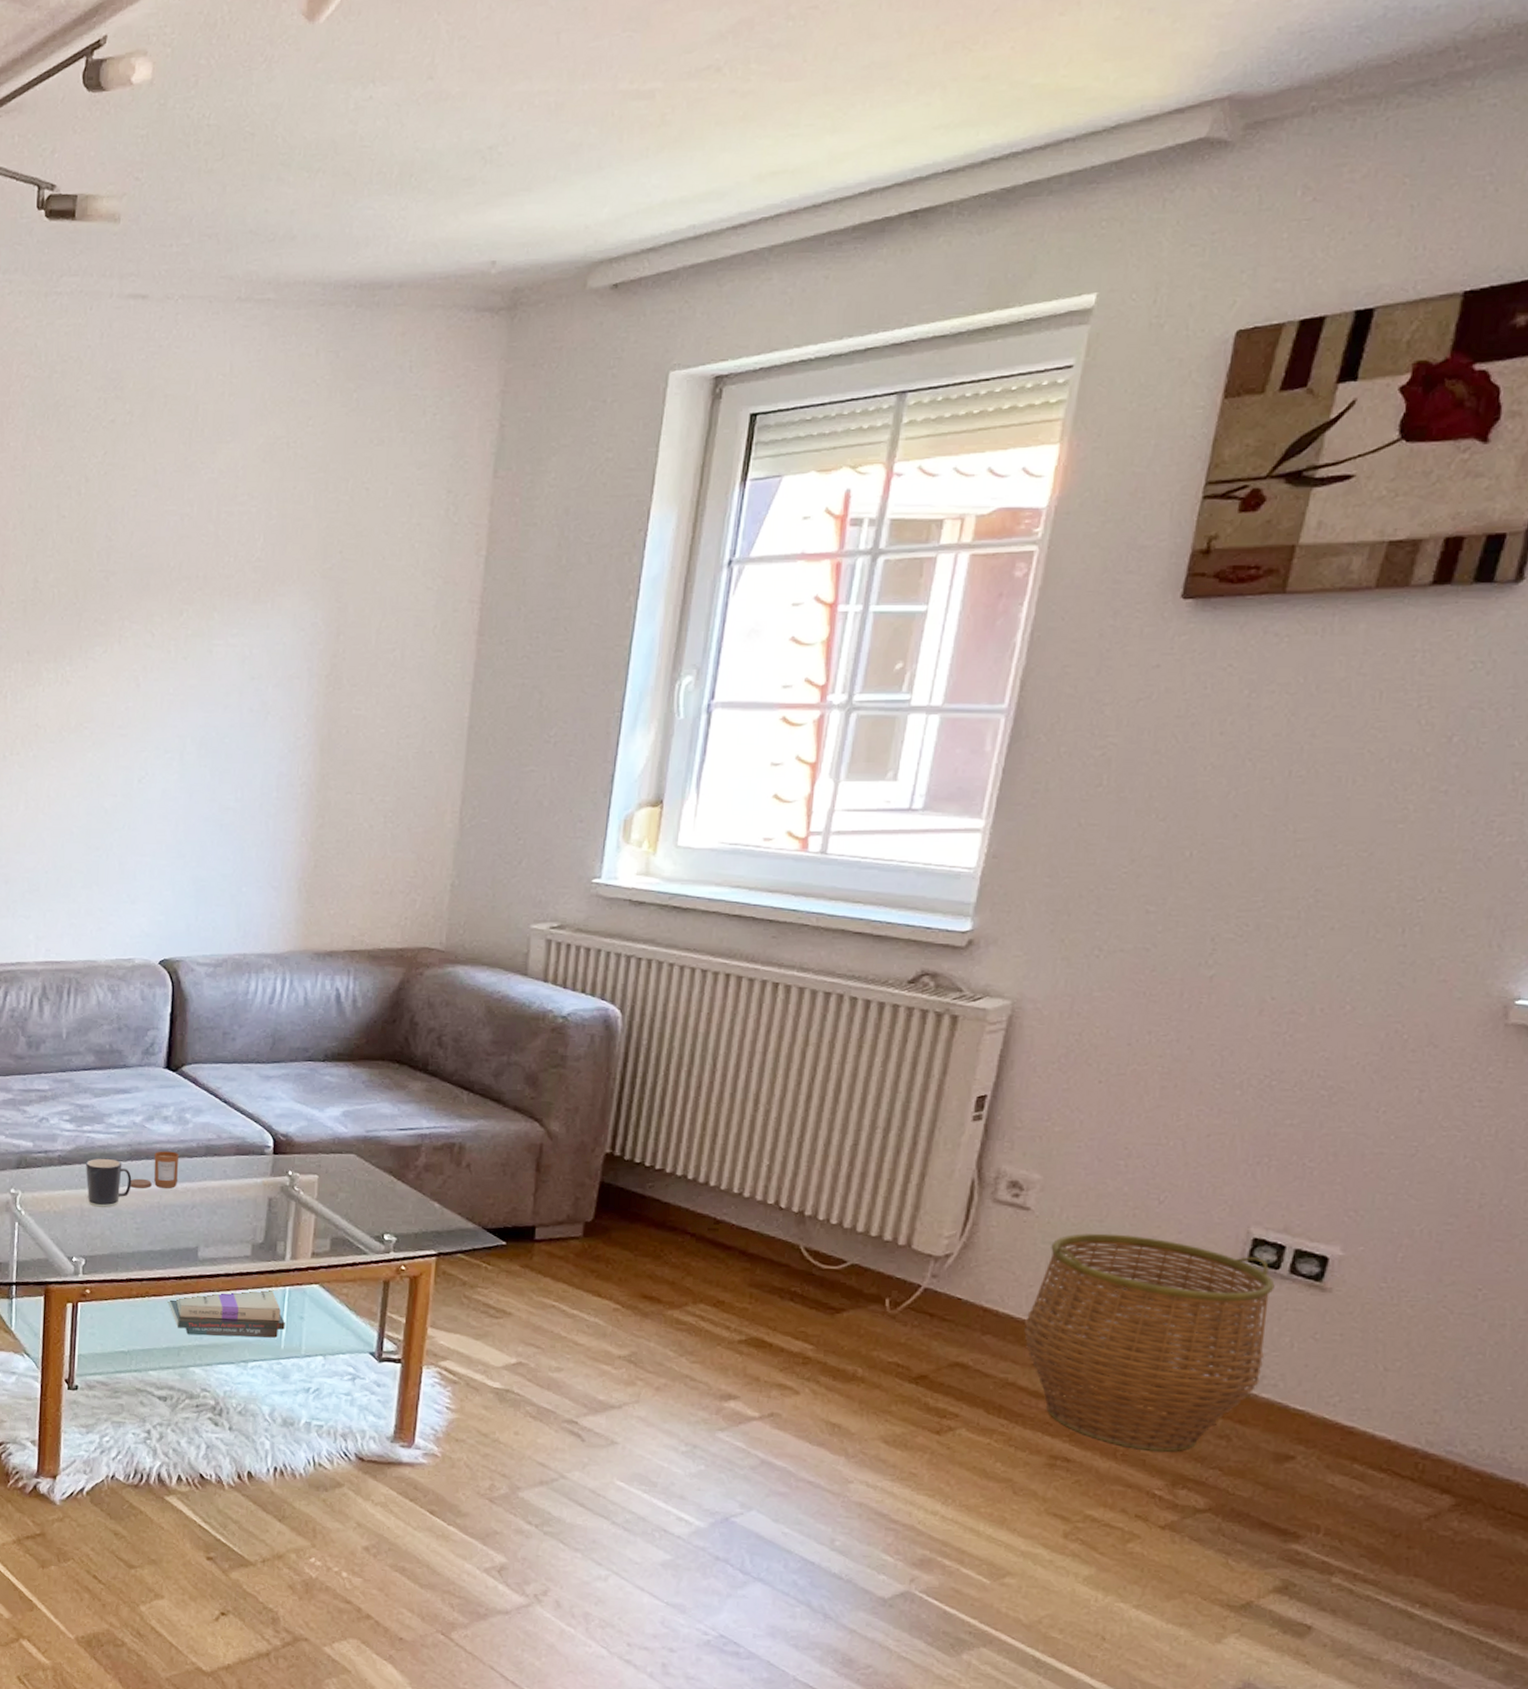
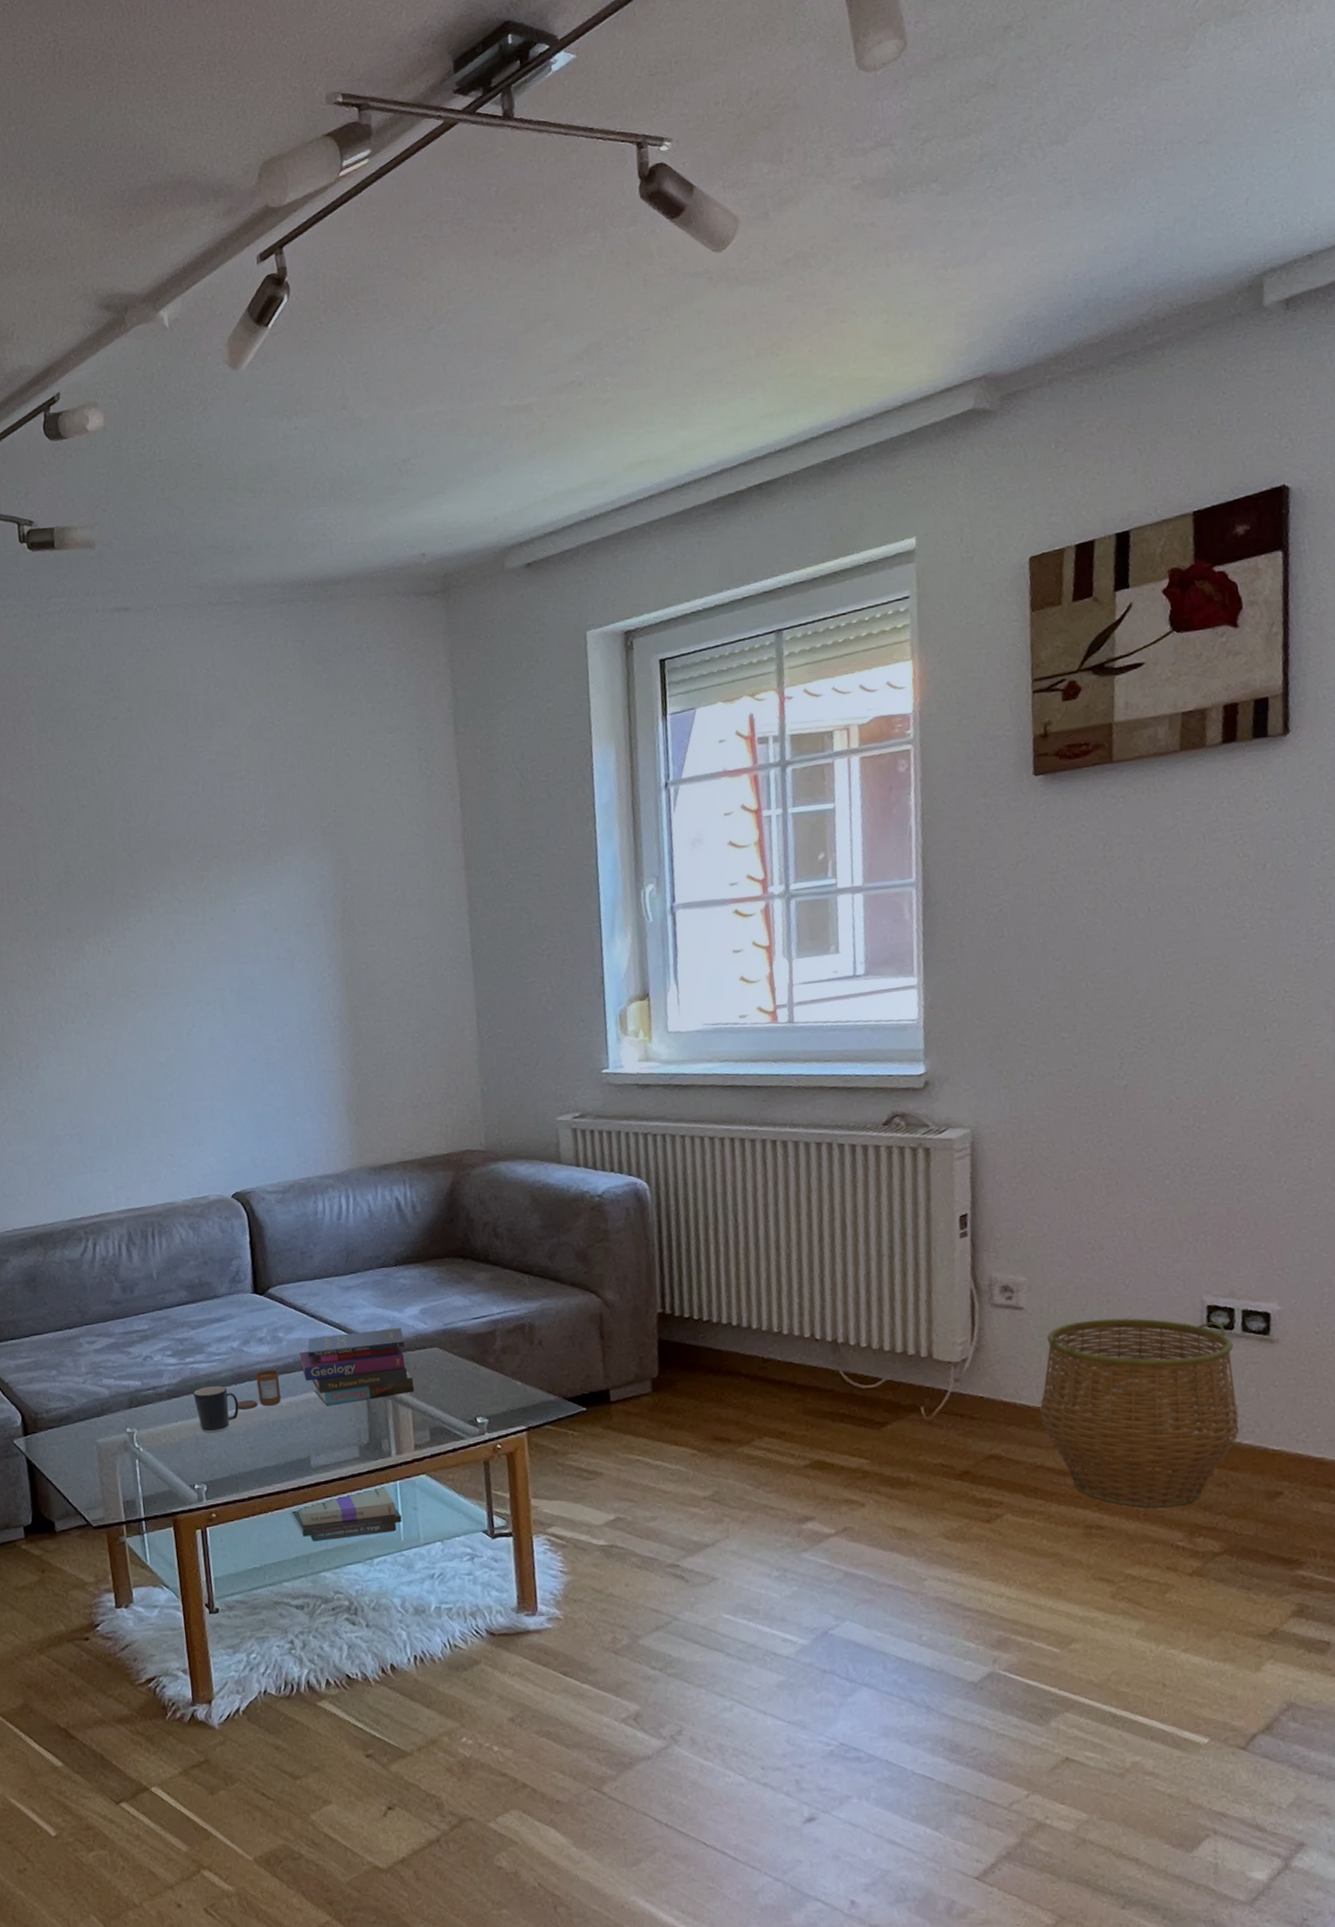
books: none [204,1123,323,1199] -> present [299,1328,415,1407]

